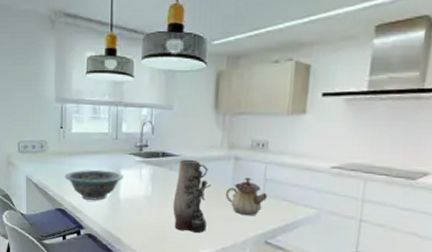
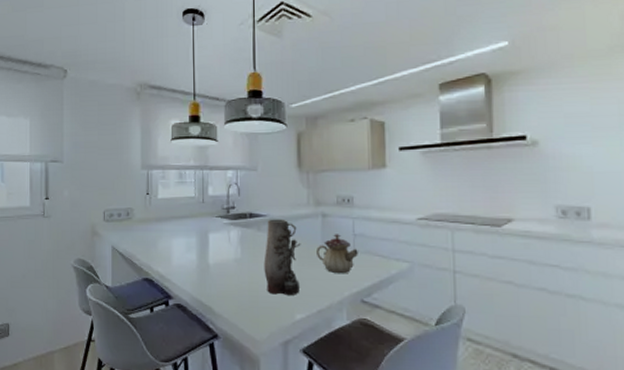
decorative bowl: present [65,169,124,201] -> none [152,234,212,267]

